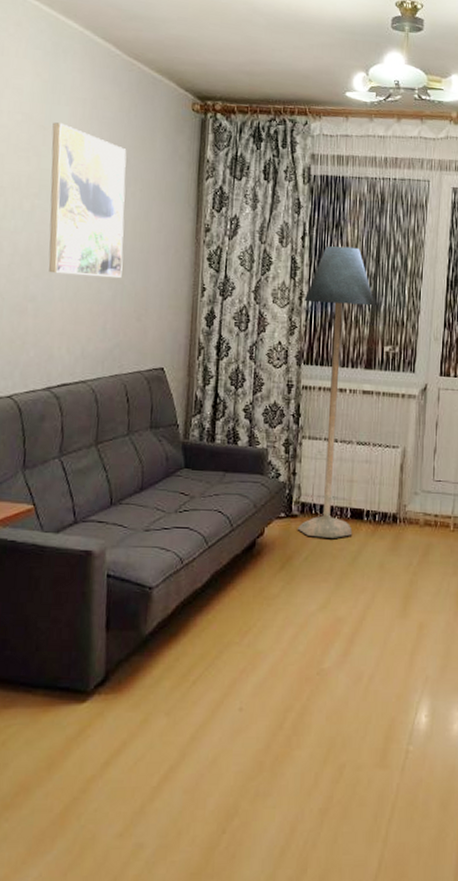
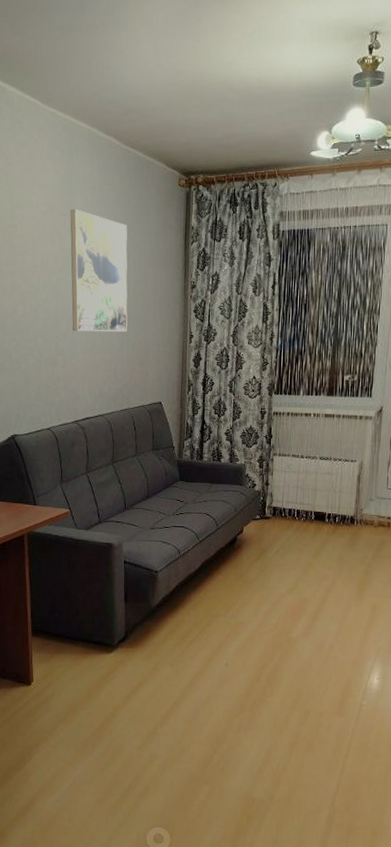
floor lamp: present [297,246,375,538] -> none [270,291,337,536]

